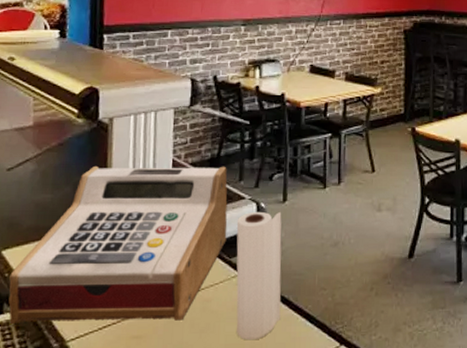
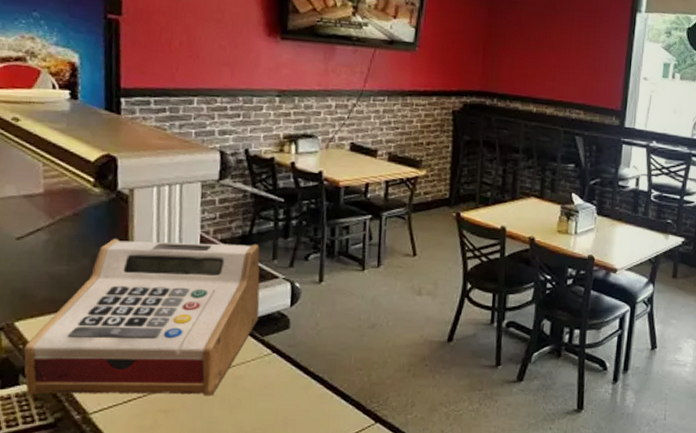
paper towel roll: present [236,211,282,340] -> none [269,291,318,417]

